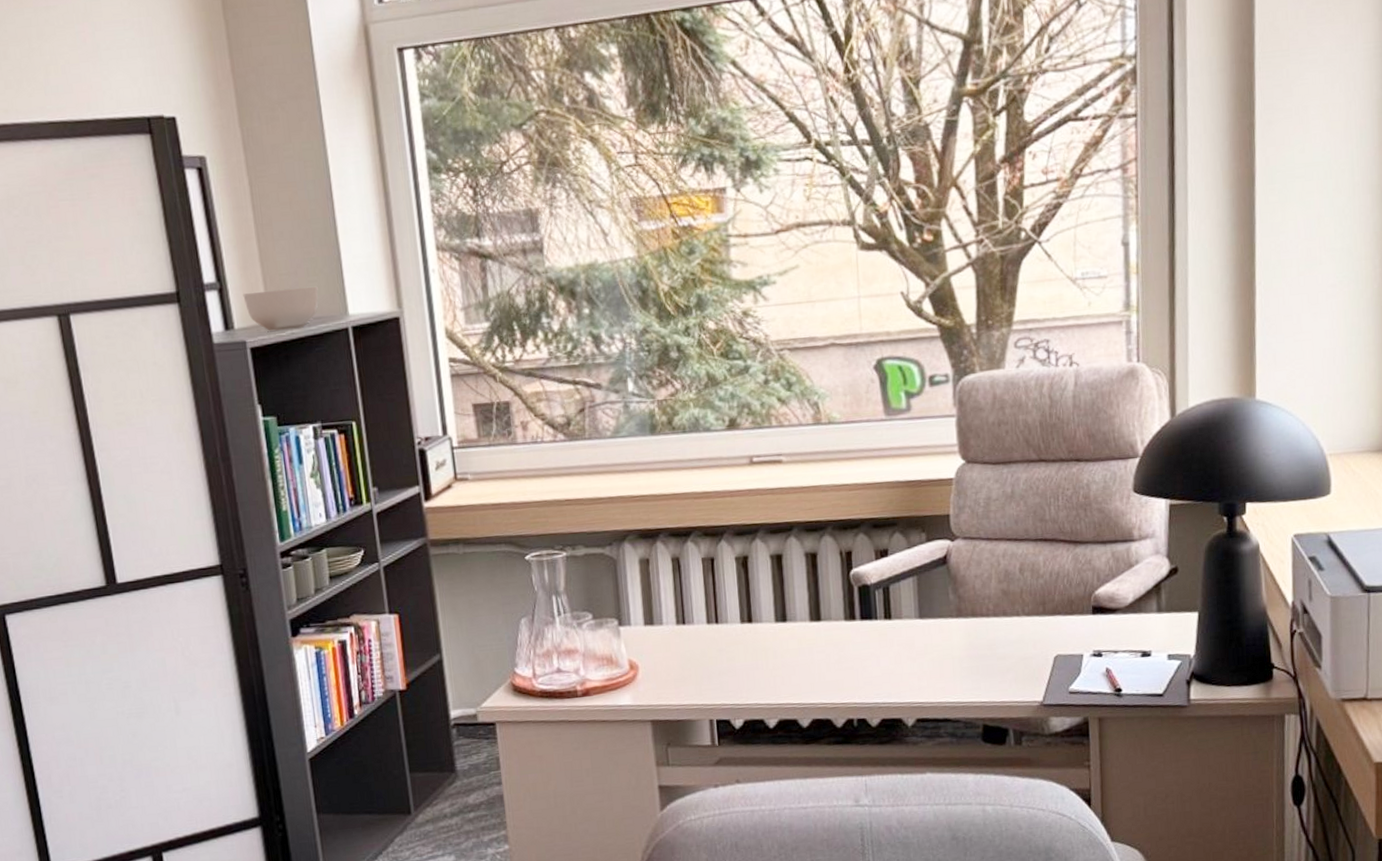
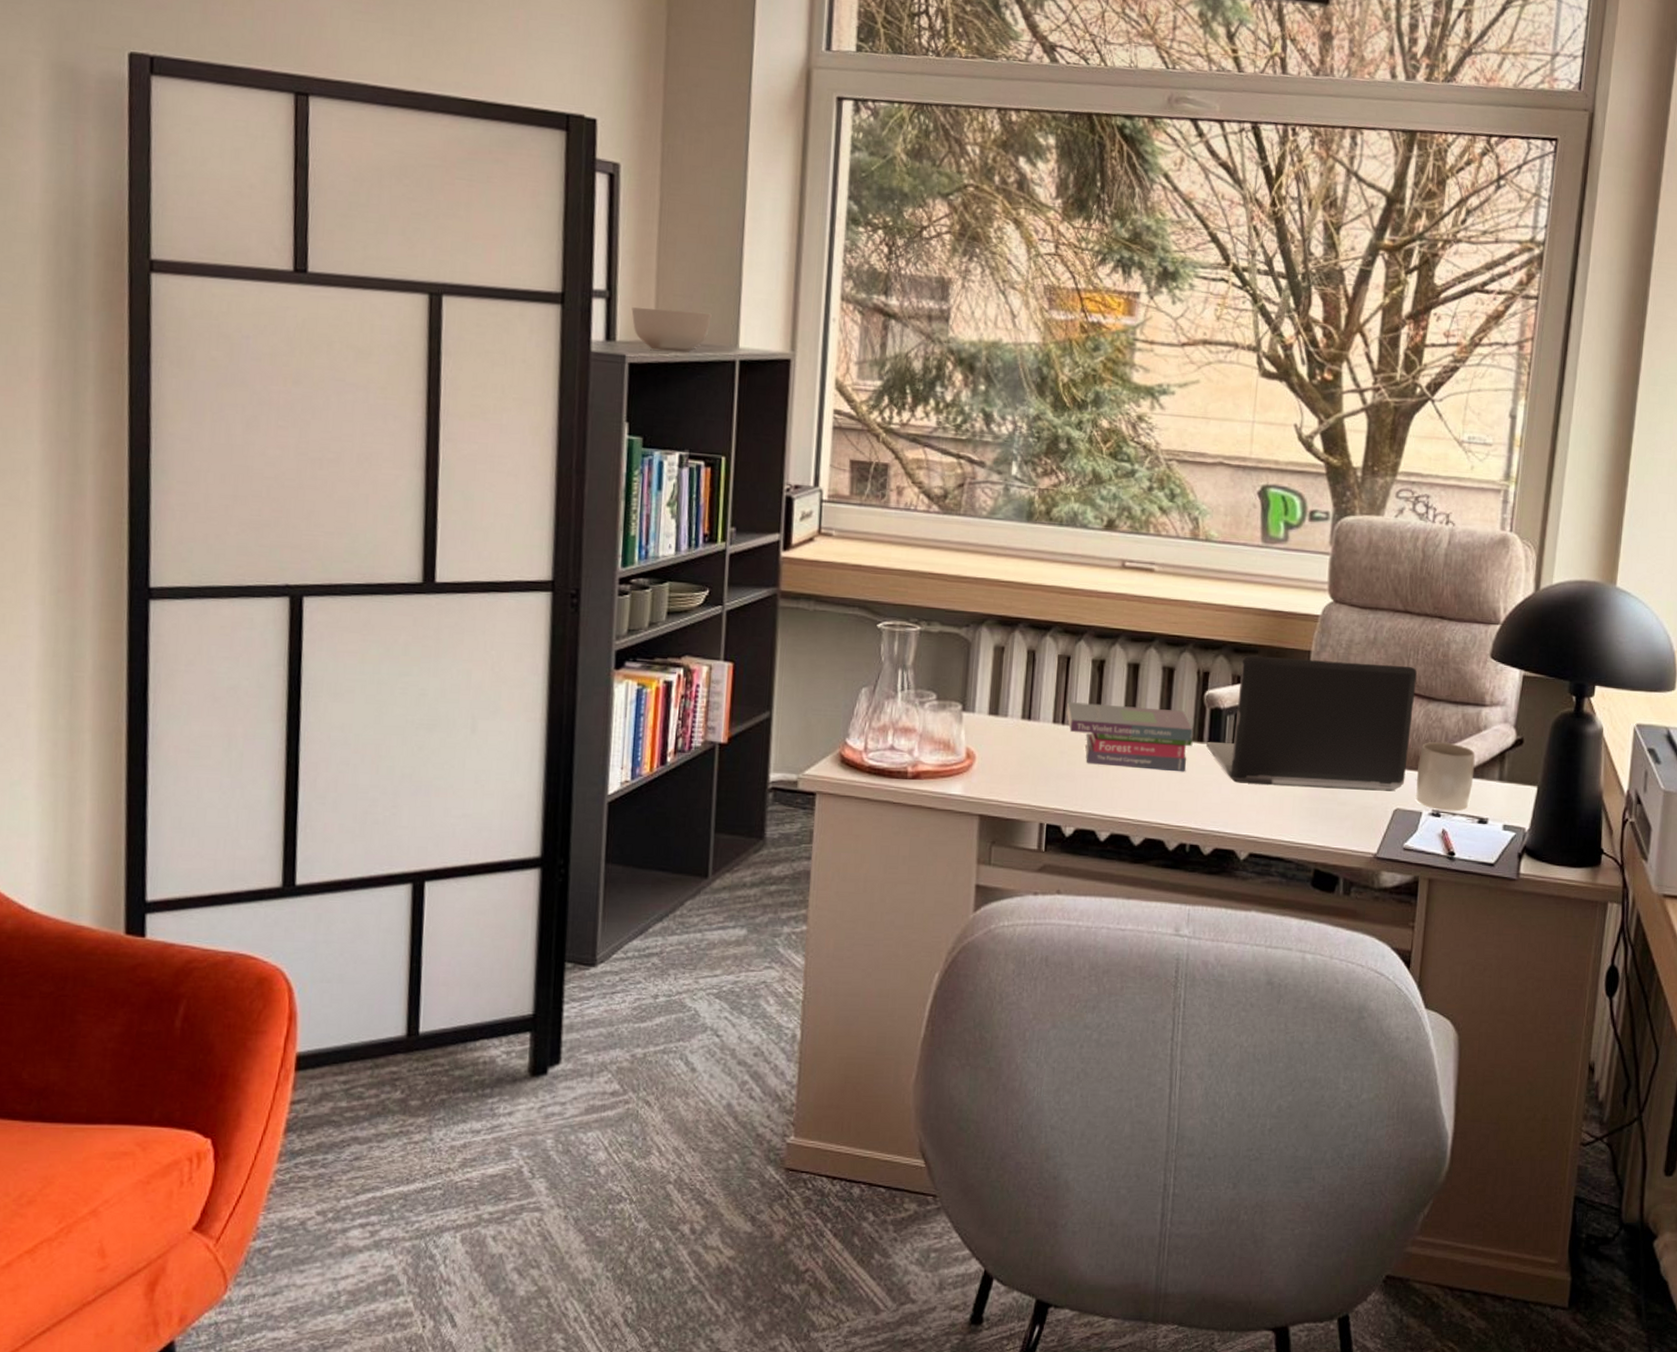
books: none [718,592,846,658] -> present [1067,702,1193,772]
laptop computer: none [858,514,1062,654] -> present [1205,655,1417,791]
mug: none [1072,583,1132,651] -> present [1416,742,1475,812]

